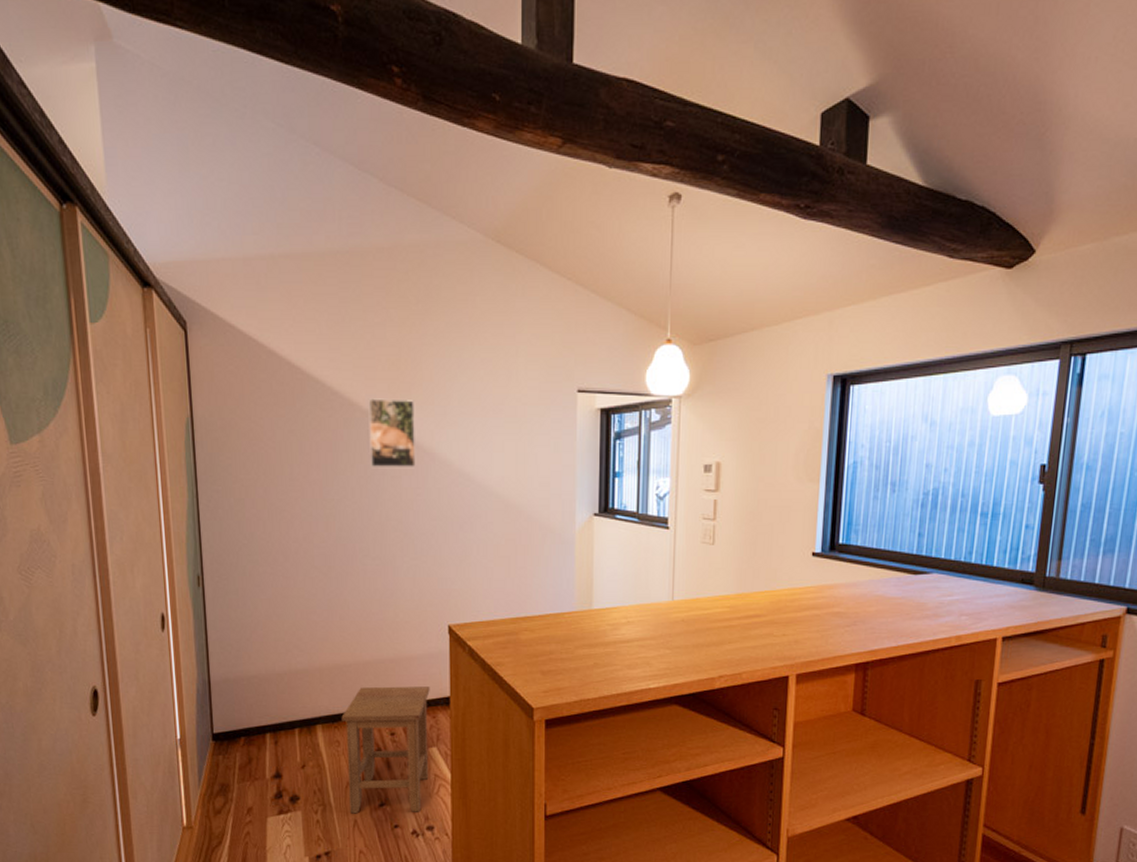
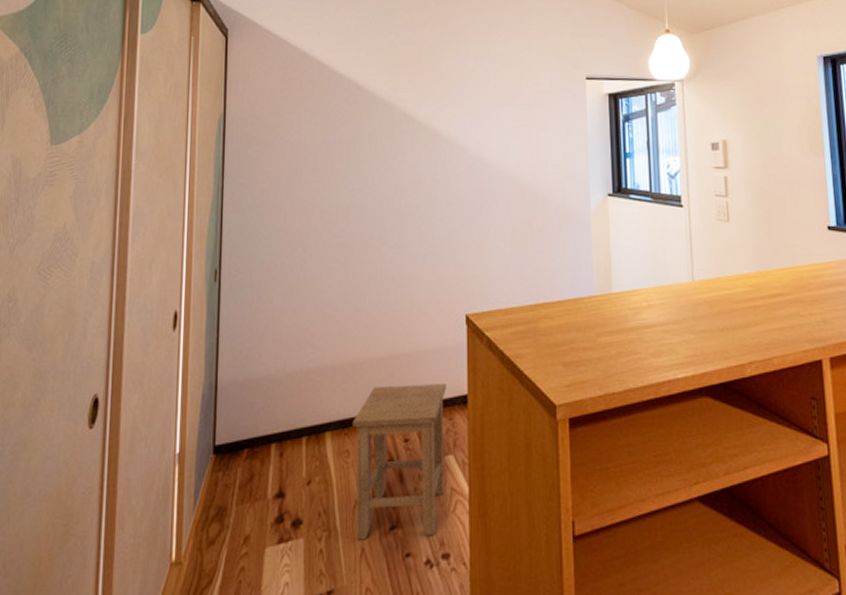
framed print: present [367,398,416,467] -> none [389,91,434,156]

